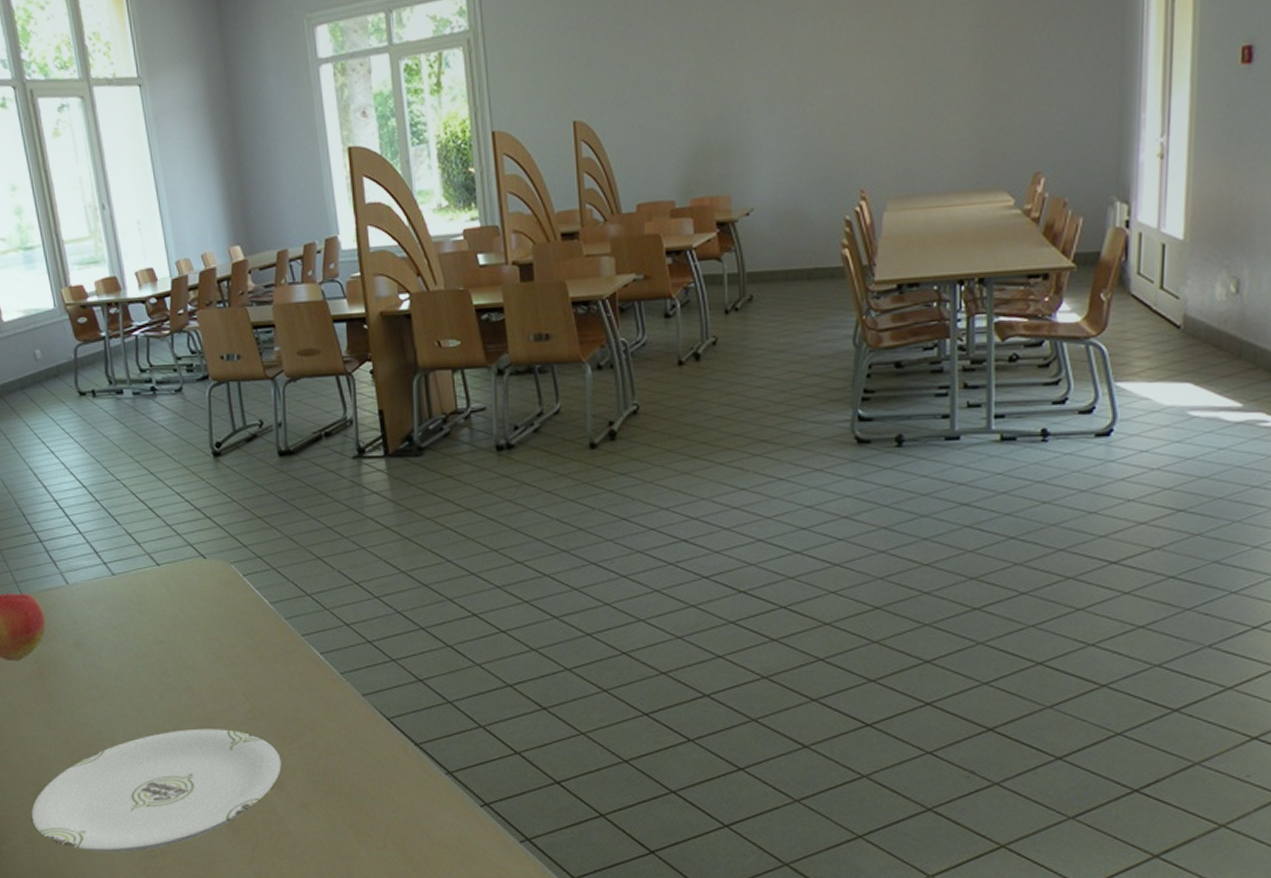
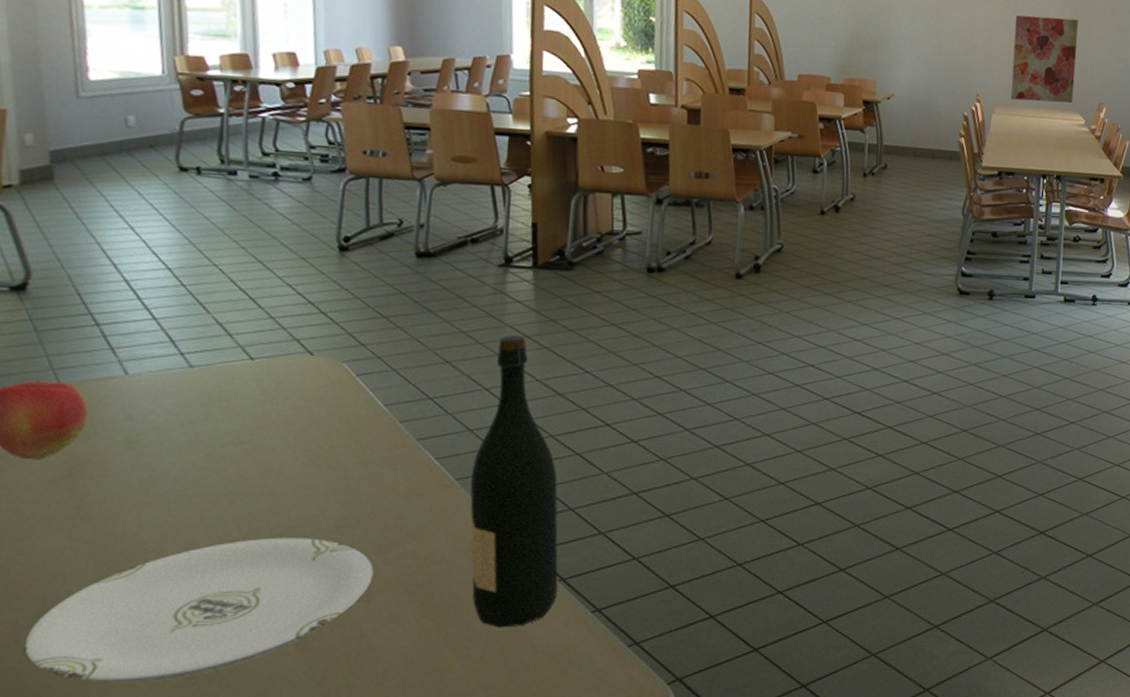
wine bottle: none [353,527,446,819] -> present [470,335,558,628]
wall art: none [905,65,997,188] -> present [1010,15,1078,104]

